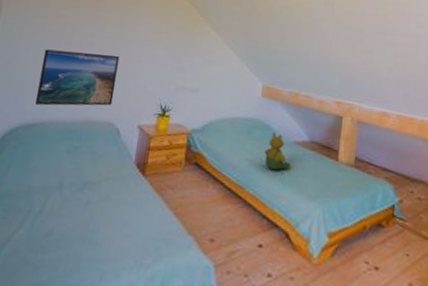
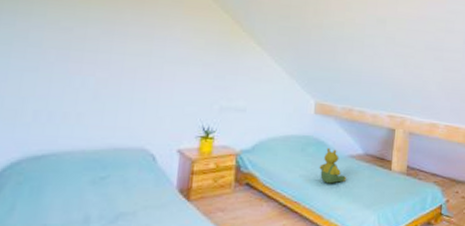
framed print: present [35,49,120,106] -> none [40,69,148,134]

